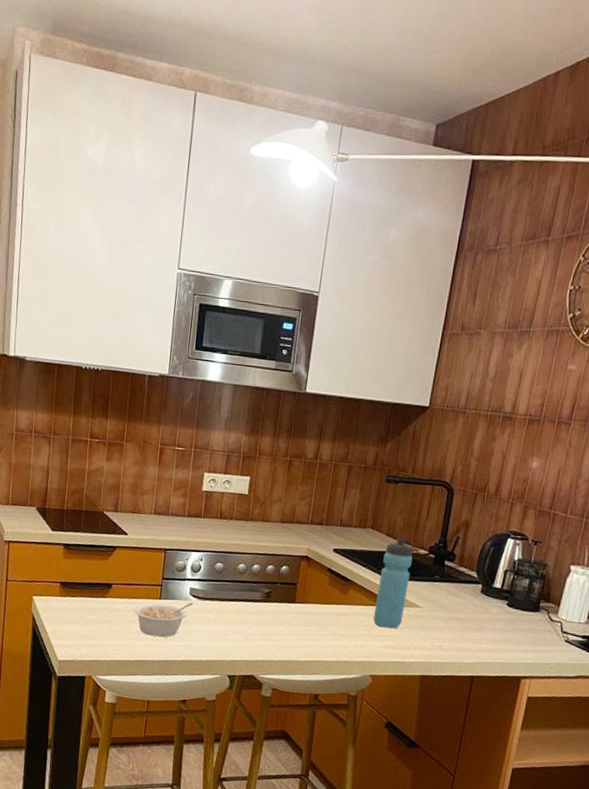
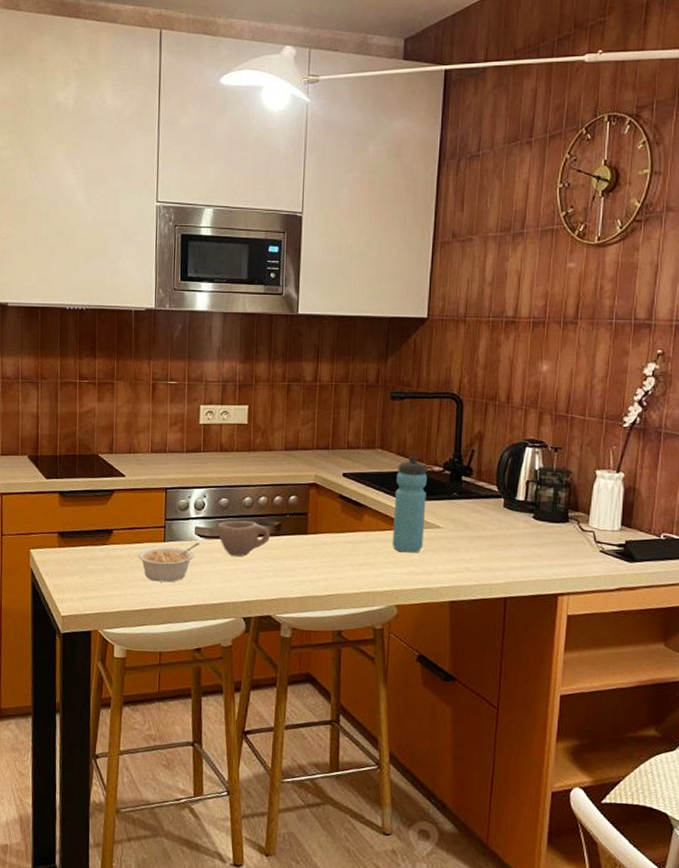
cup: none [210,584,261,619] -> present [217,520,271,557]

